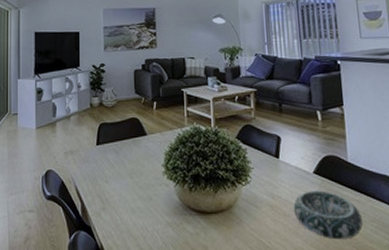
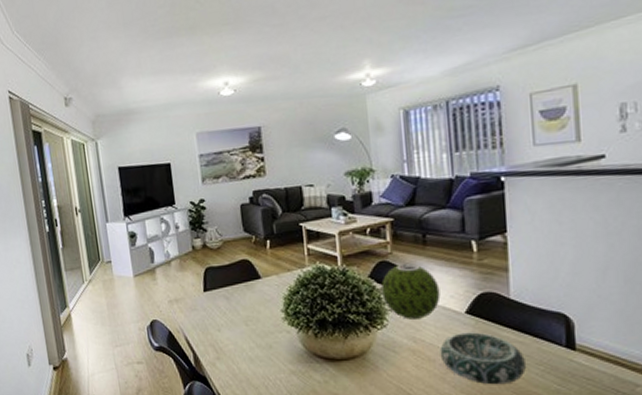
decorative ball: none [246,128,294,177] -> present [381,264,441,319]

